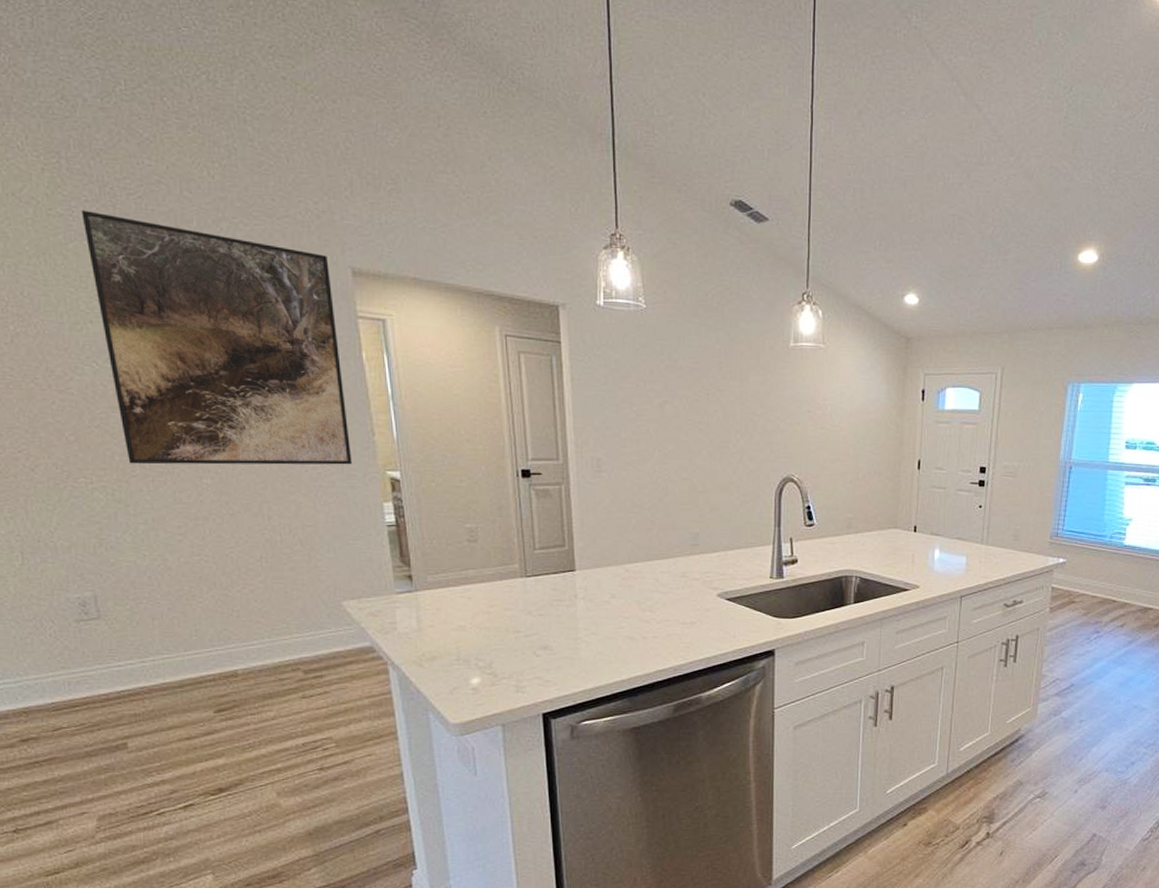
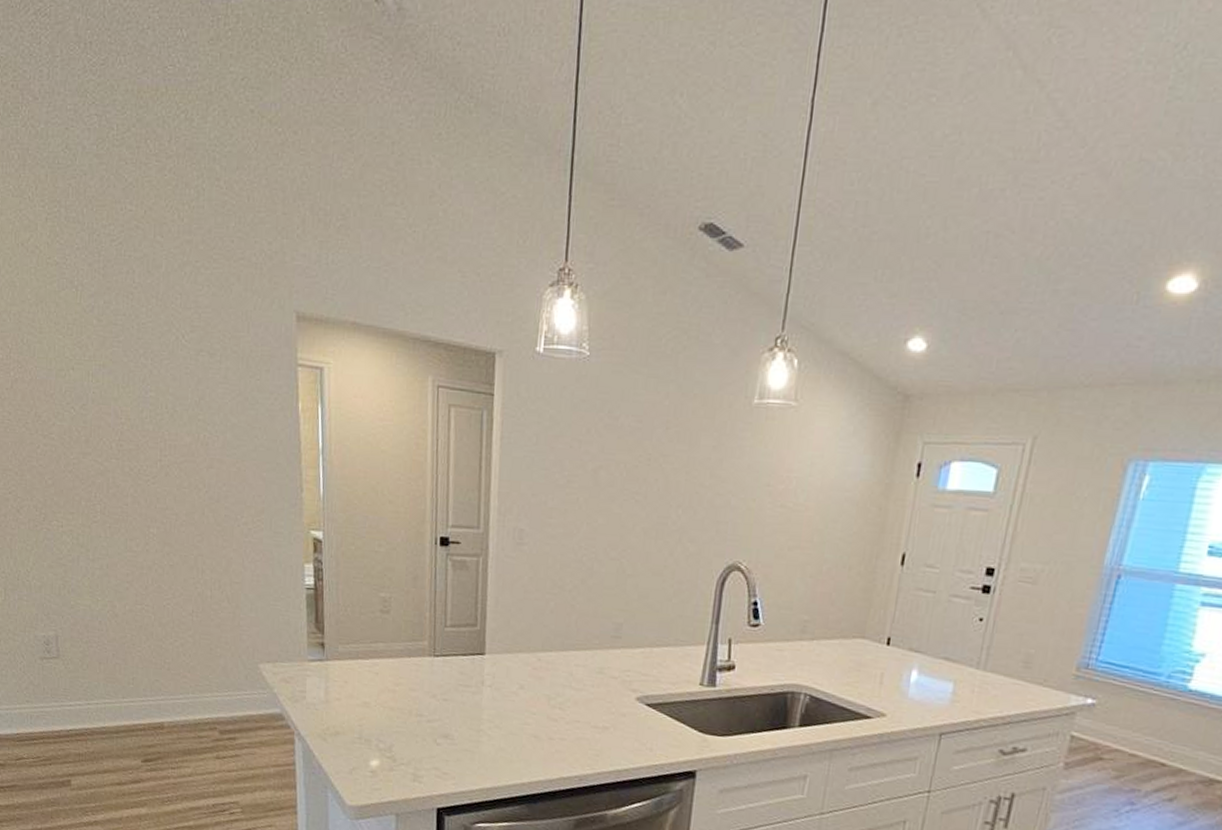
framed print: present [81,210,353,465] -> none [73,258,281,522]

